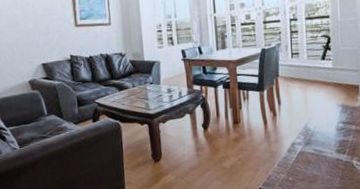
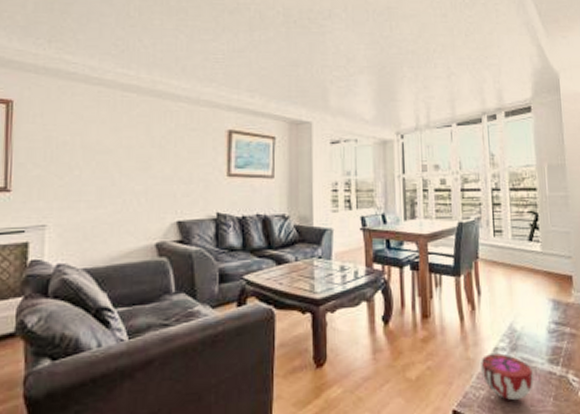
decorative bowl: none [281,147,324,180] -> present [481,353,533,400]

